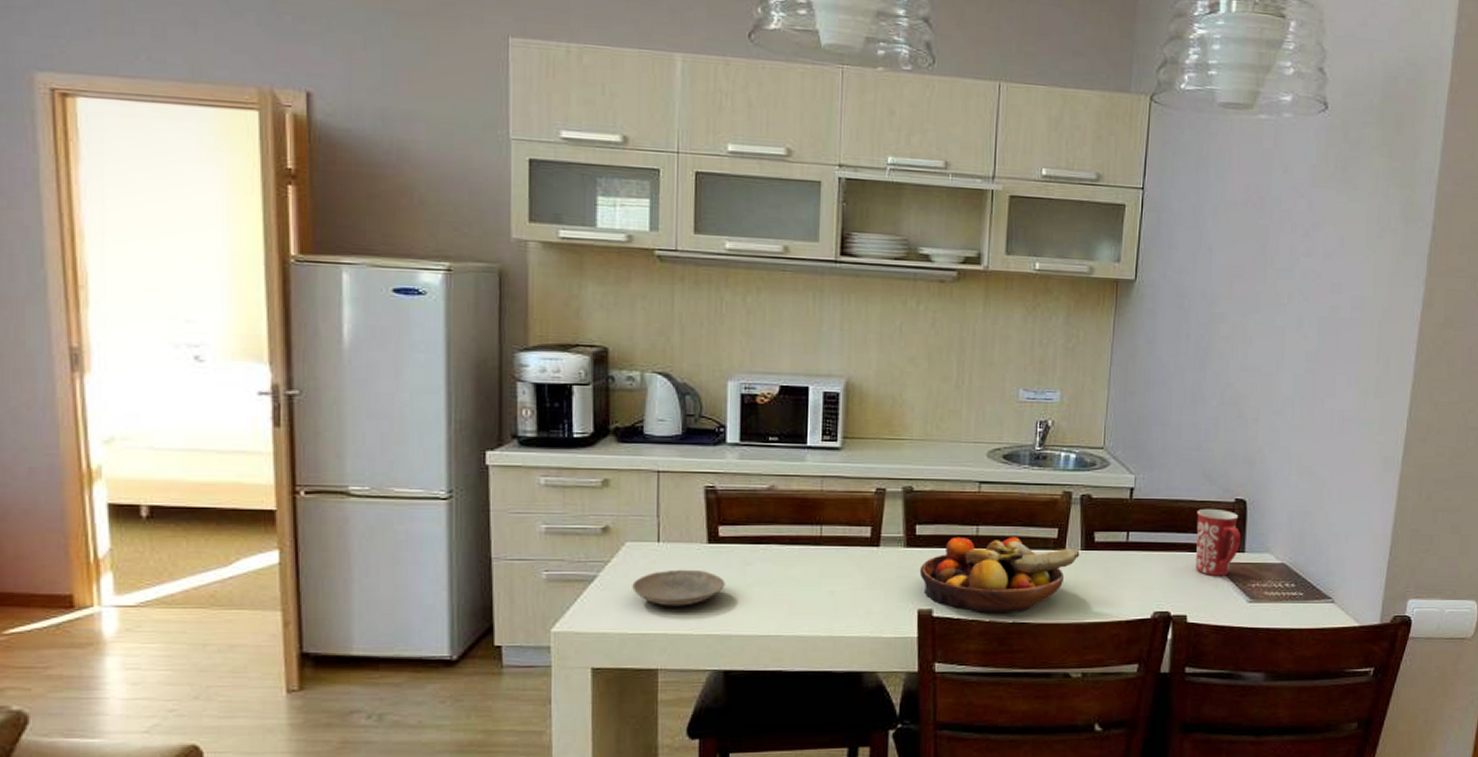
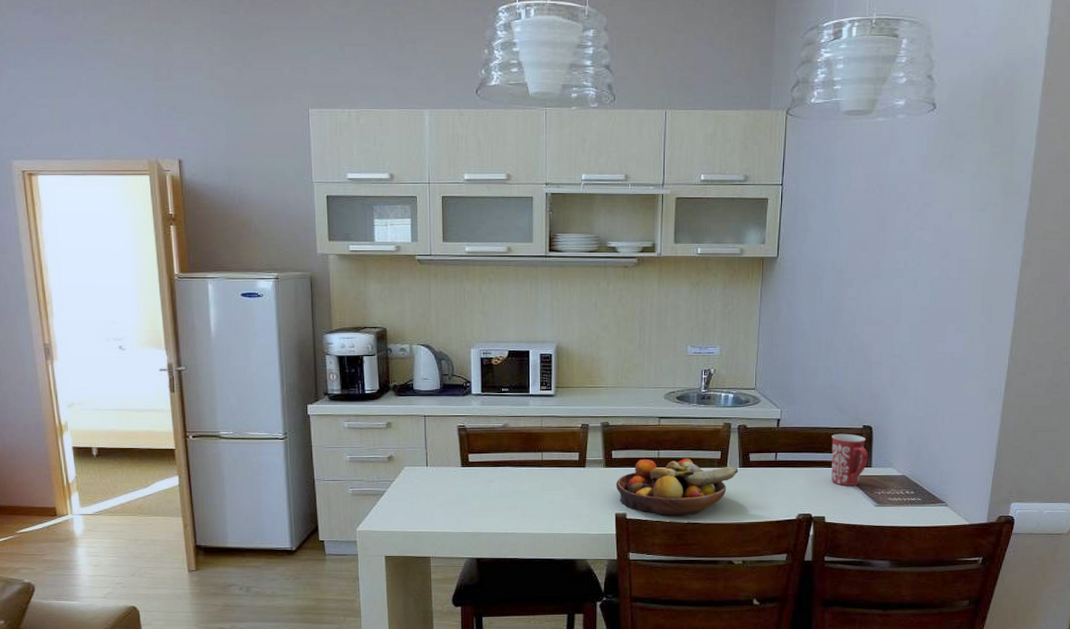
plate: present [632,569,726,606] -> none [410,485,475,512]

